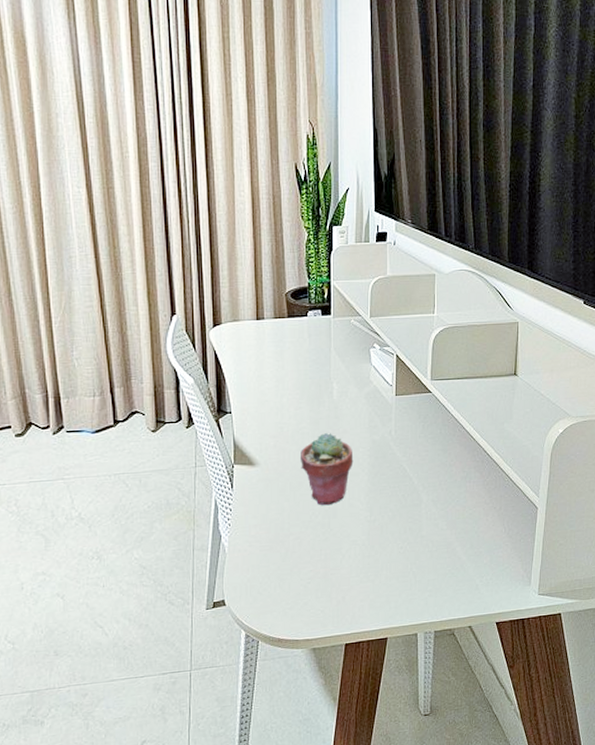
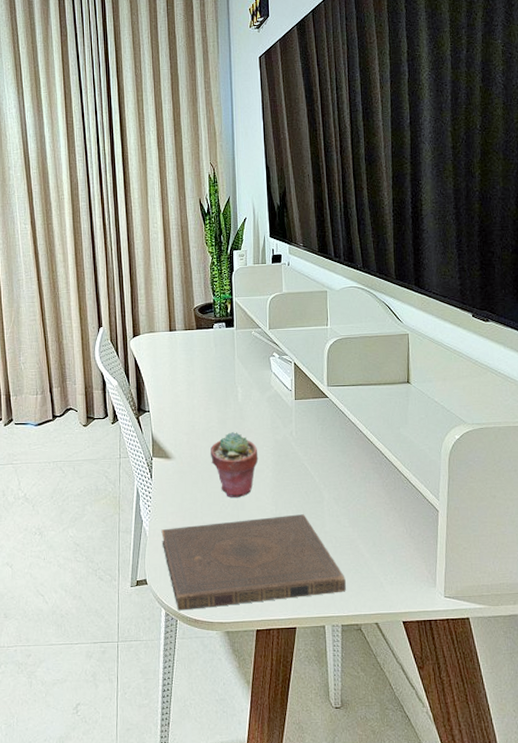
book: none [242,519,441,631] -> present [161,514,346,611]

